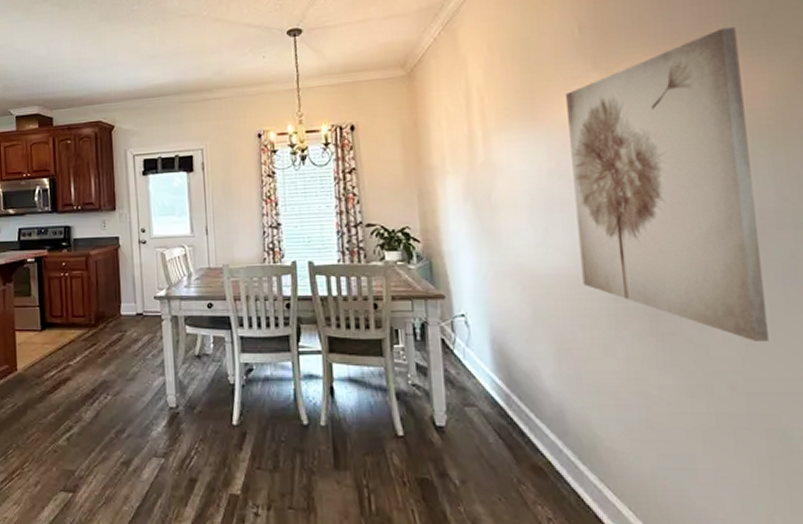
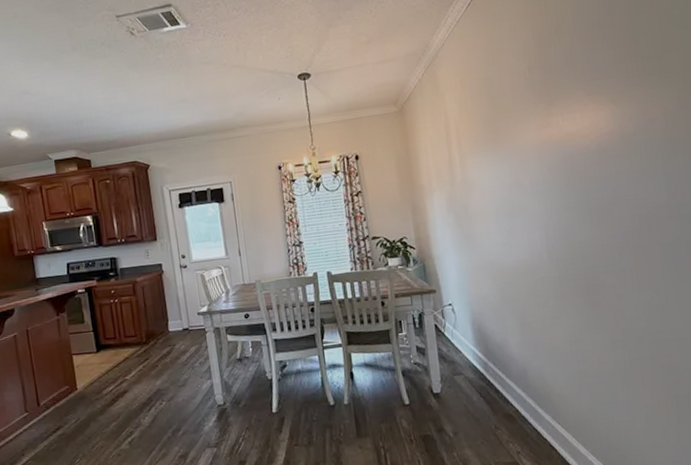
wall art: present [566,27,770,341] -> none [521,66,664,304]

